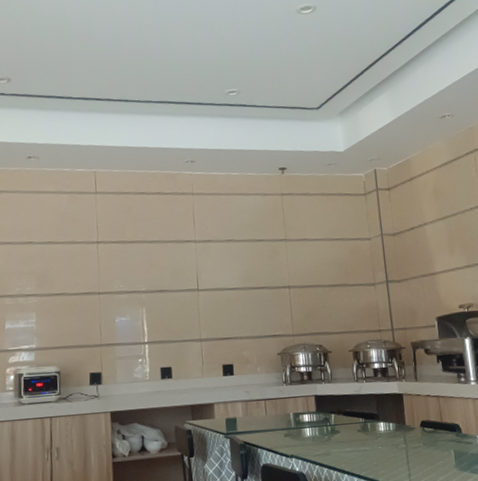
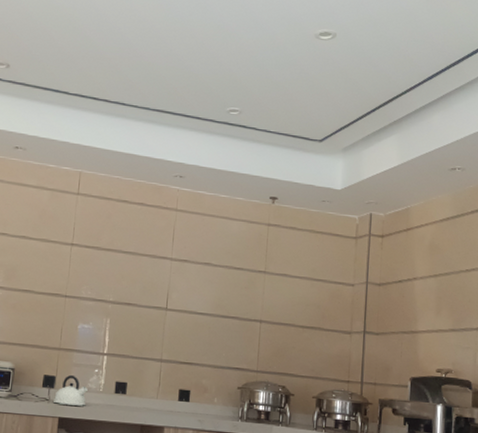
kettle: none [102,368,135,399] -> present [52,374,88,406]

